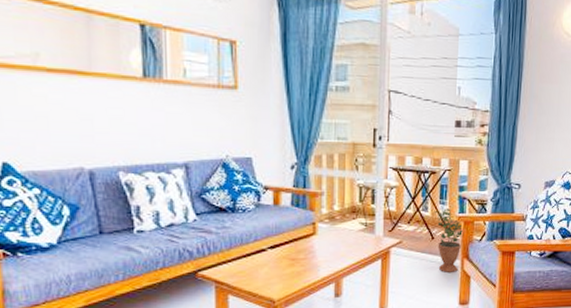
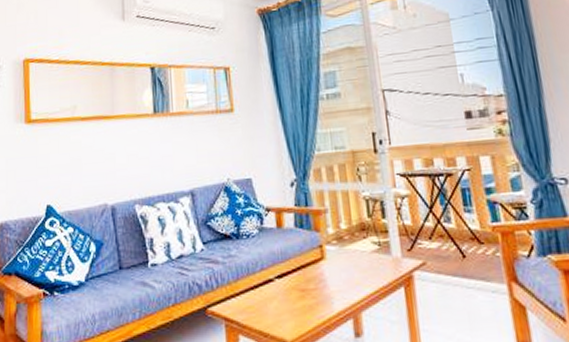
potted plant: present [434,206,464,272] -> none [459,214,507,302]

